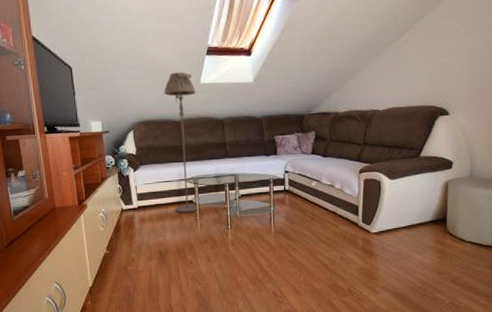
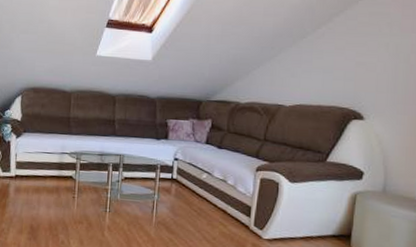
floor lamp: present [164,72,199,213] -> none [53,41,91,189]

